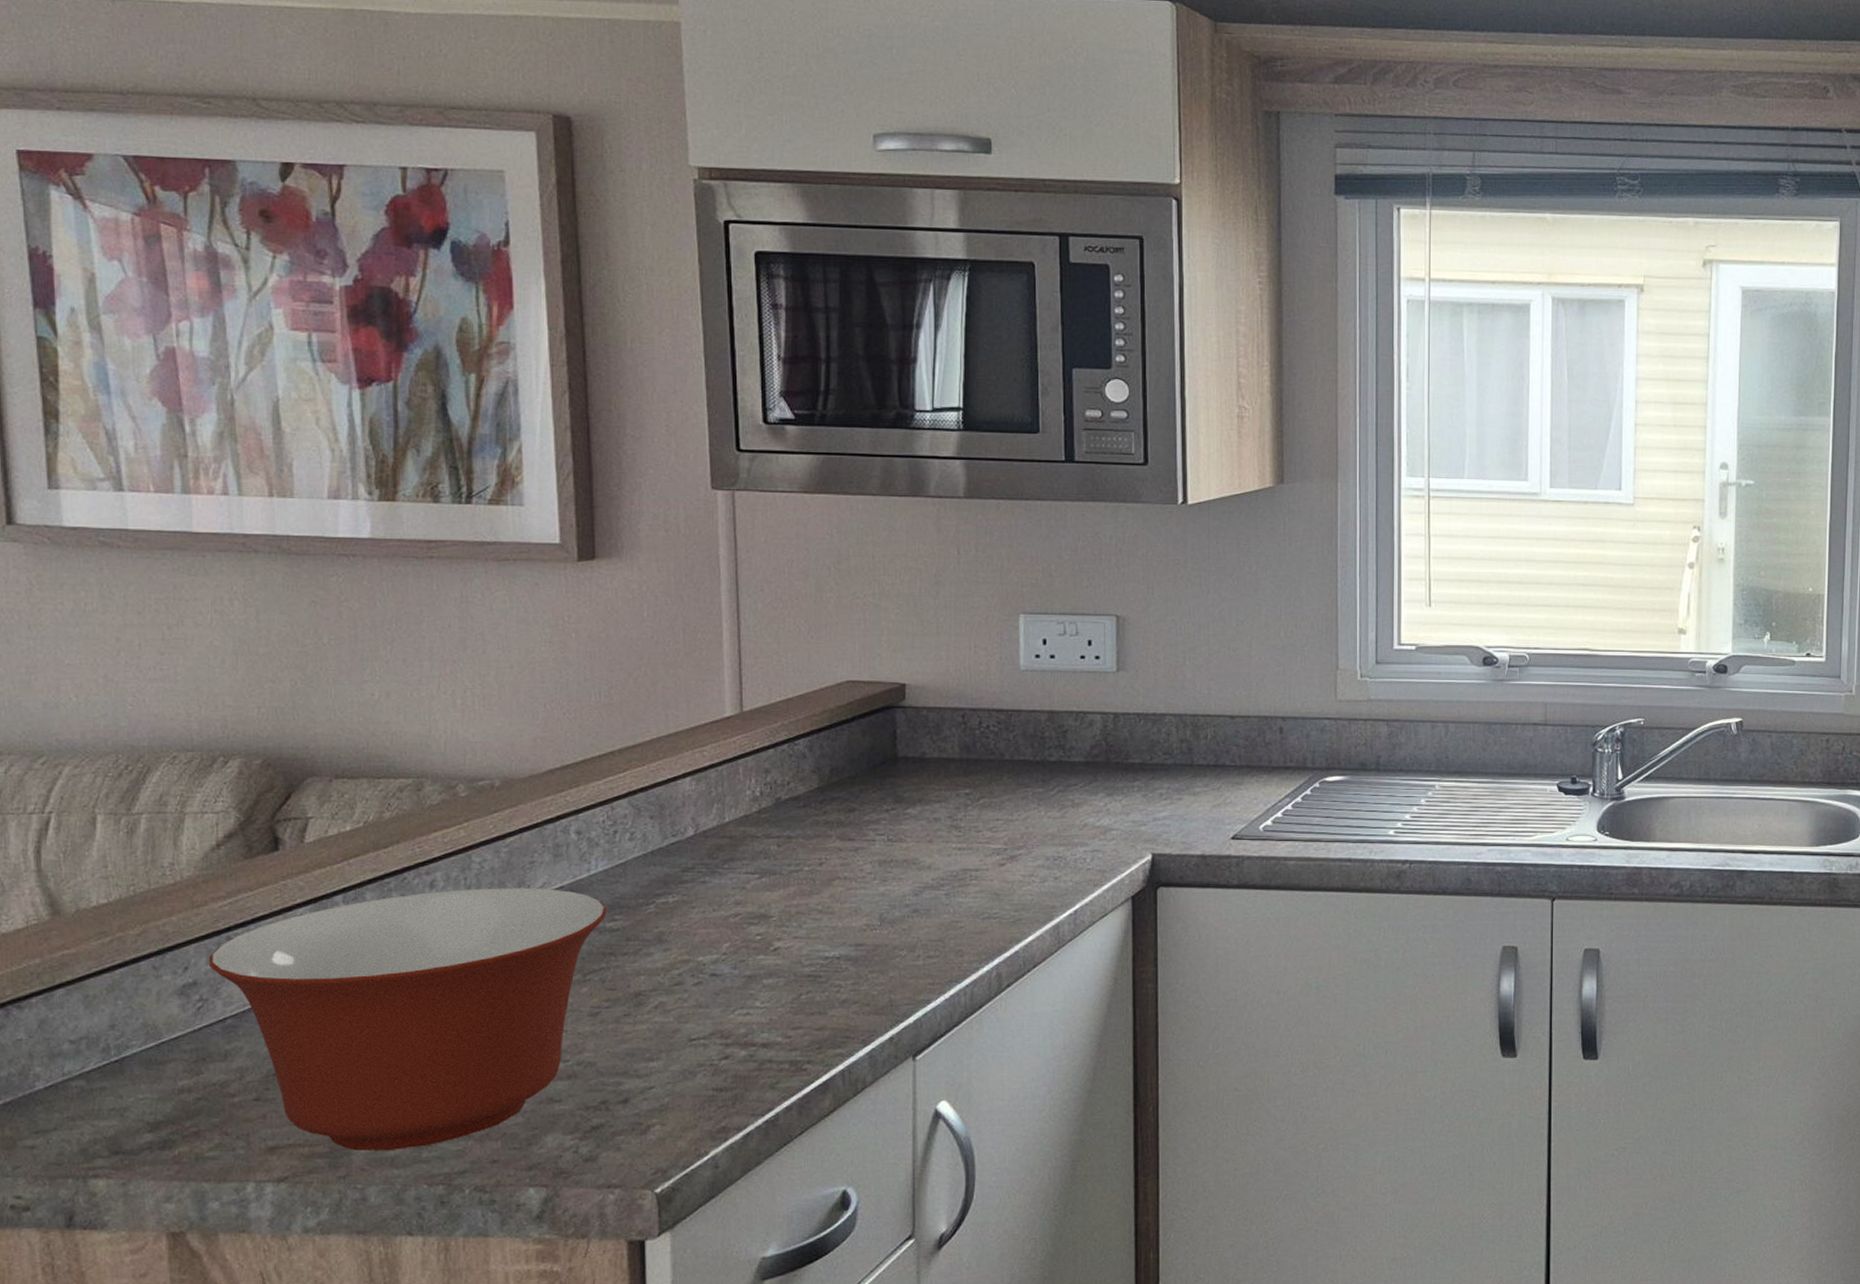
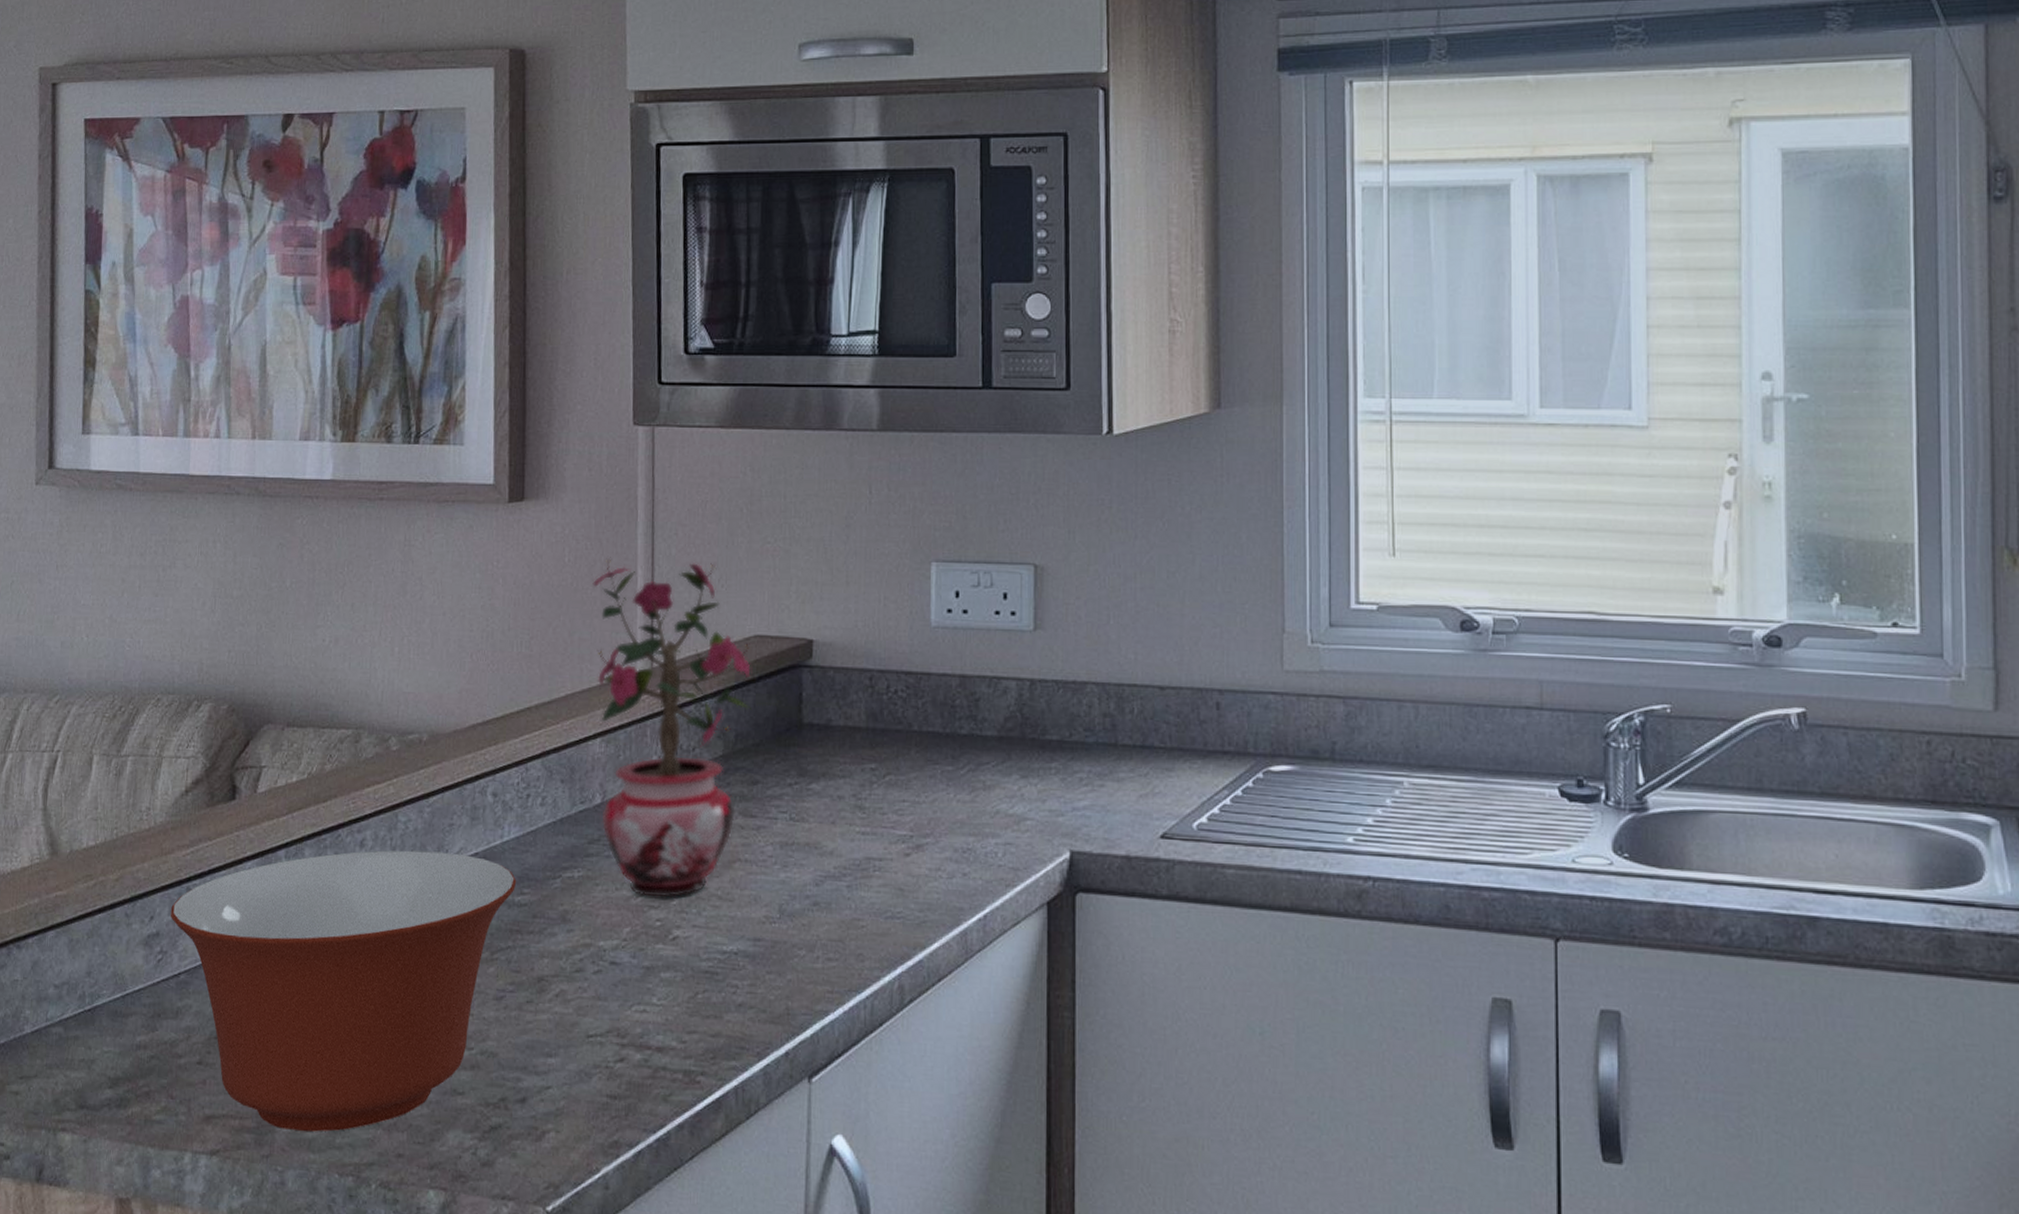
potted plant: none [675,612,846,915] -> present [592,557,751,898]

